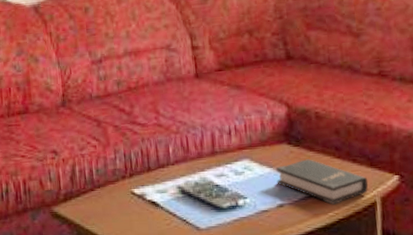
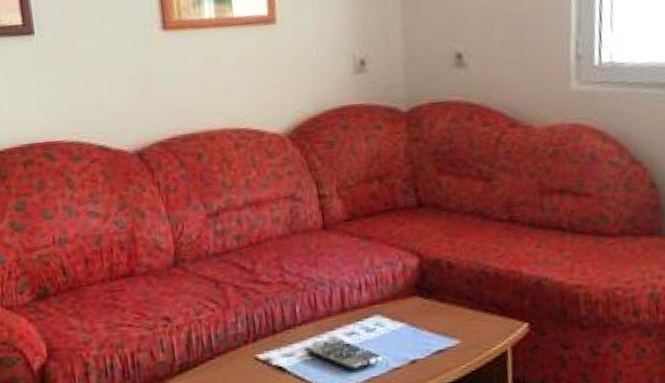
hardback book: present [276,159,369,205] -> none [409,311,500,357]

